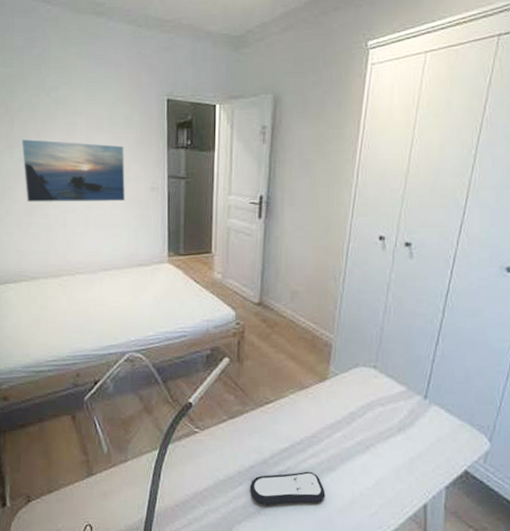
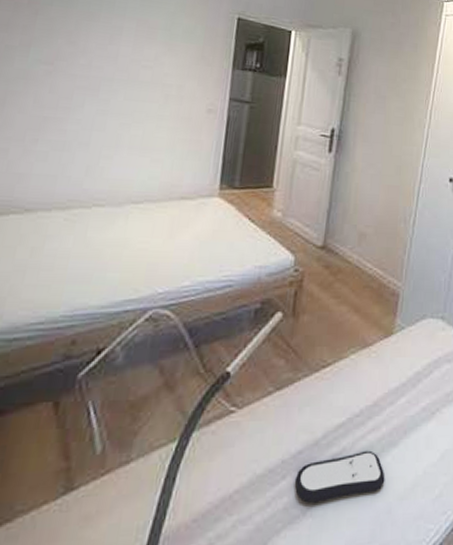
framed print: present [22,138,125,202] -> none [37,36,180,122]

